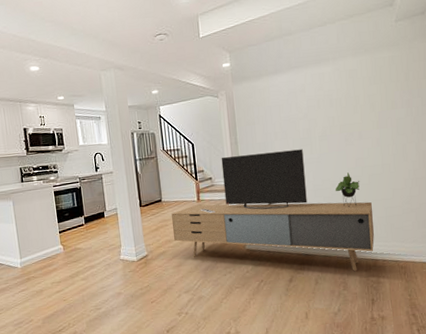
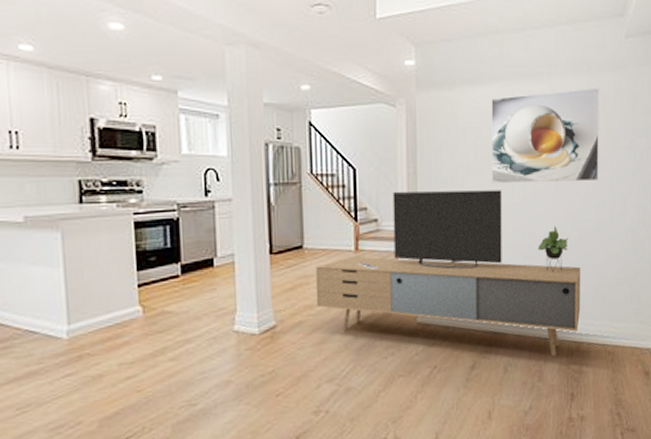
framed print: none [289,63,382,145] -> present [491,87,600,184]

